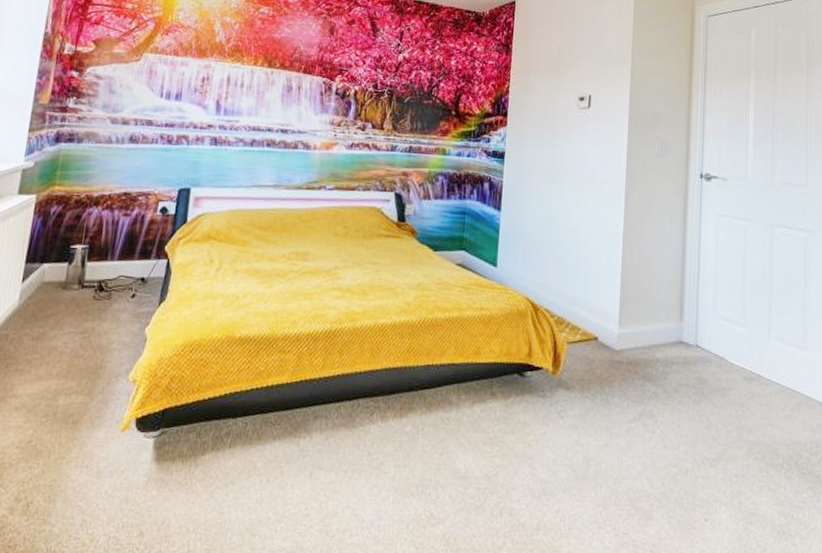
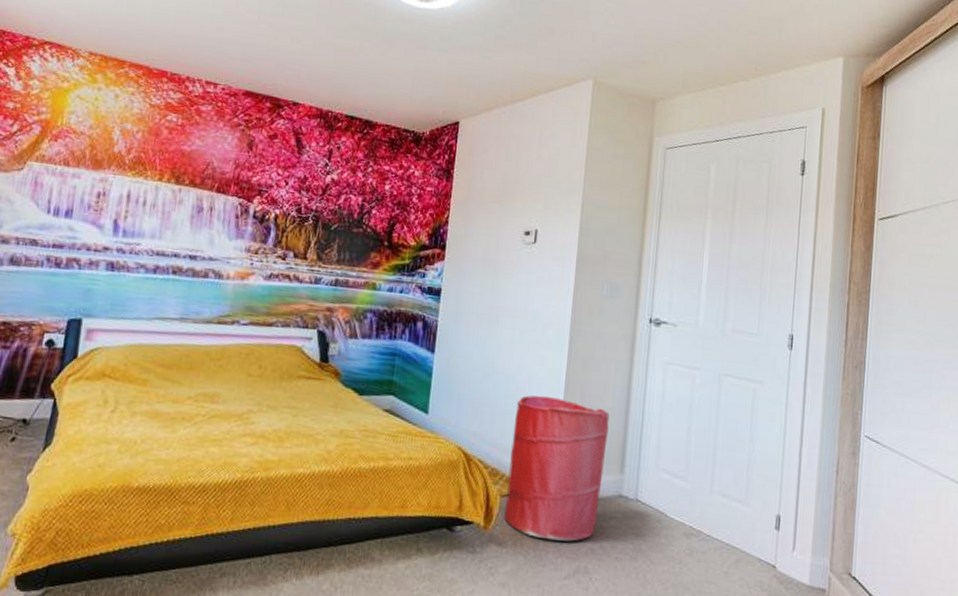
laundry hamper: none [570,248,667,386] -> present [503,395,610,542]

